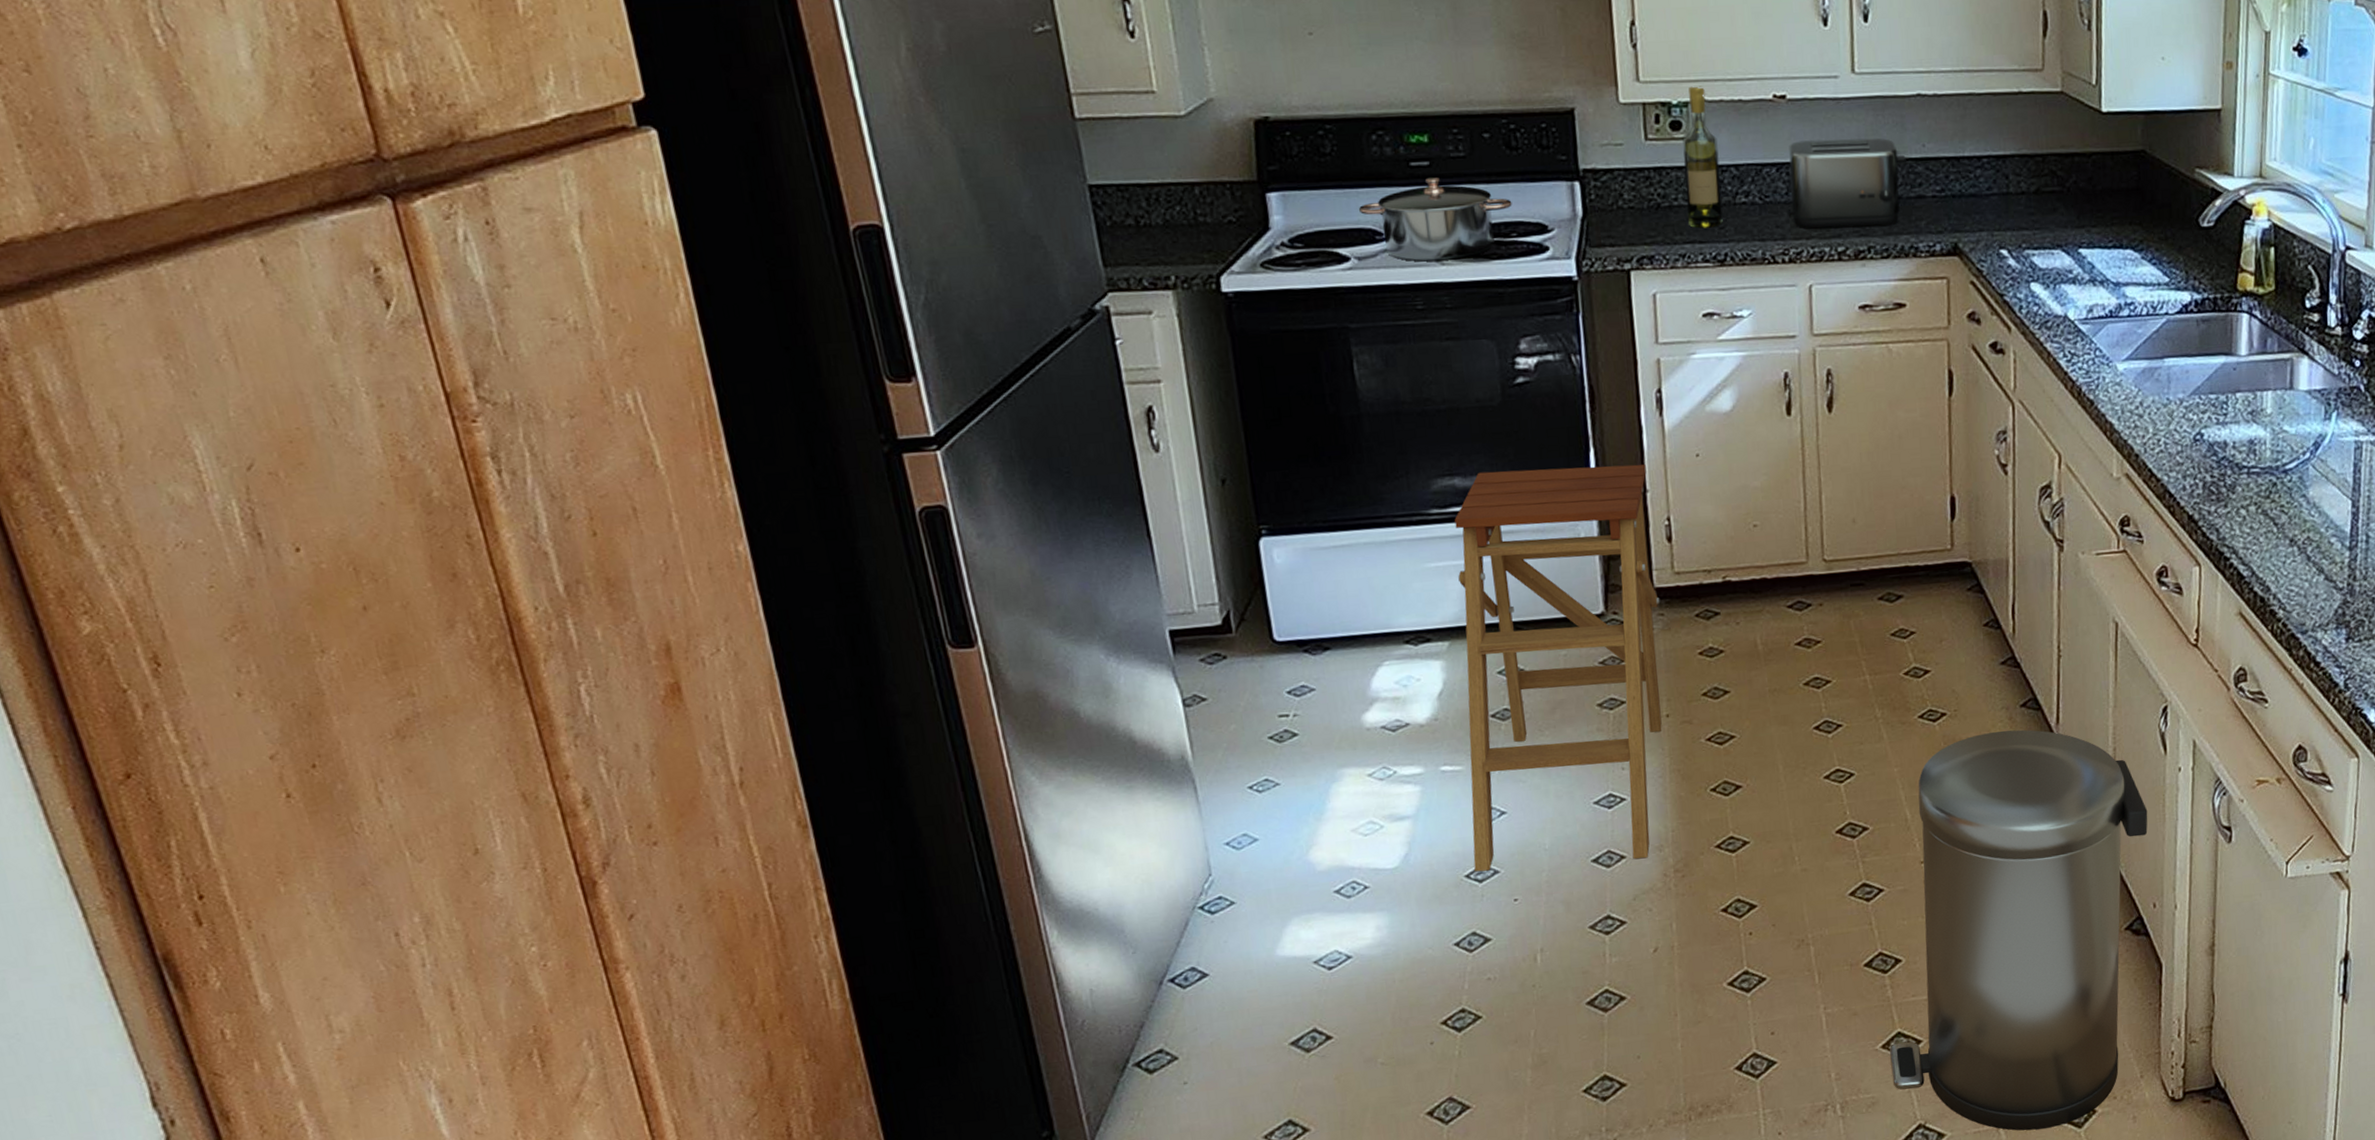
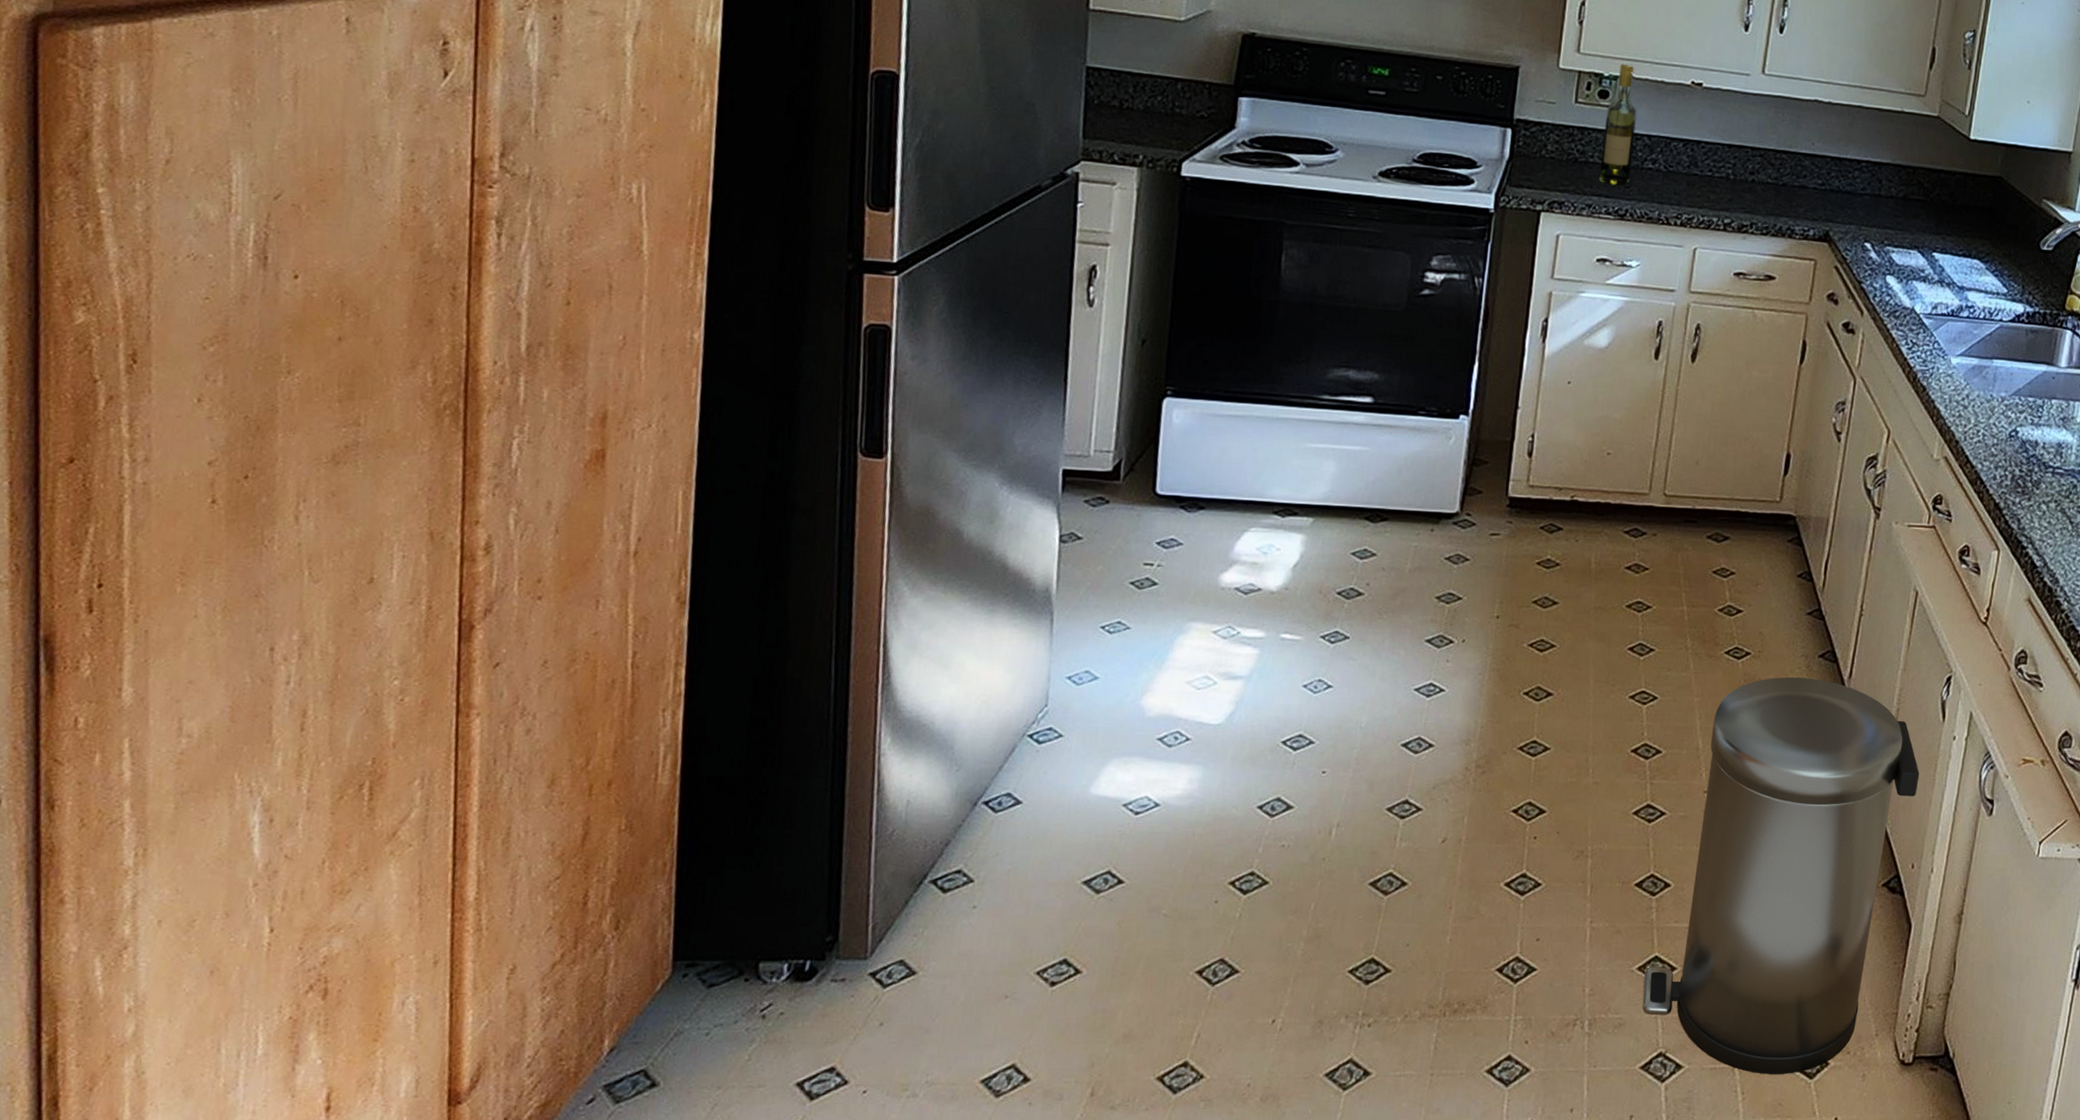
cooking pot: present [1358,176,1512,262] -> none [1315,105,1450,179]
step ladder: present [1454,464,1662,872] -> none [1292,368,1522,750]
toaster: present [1788,138,1906,229] -> none [1689,123,1796,207]

